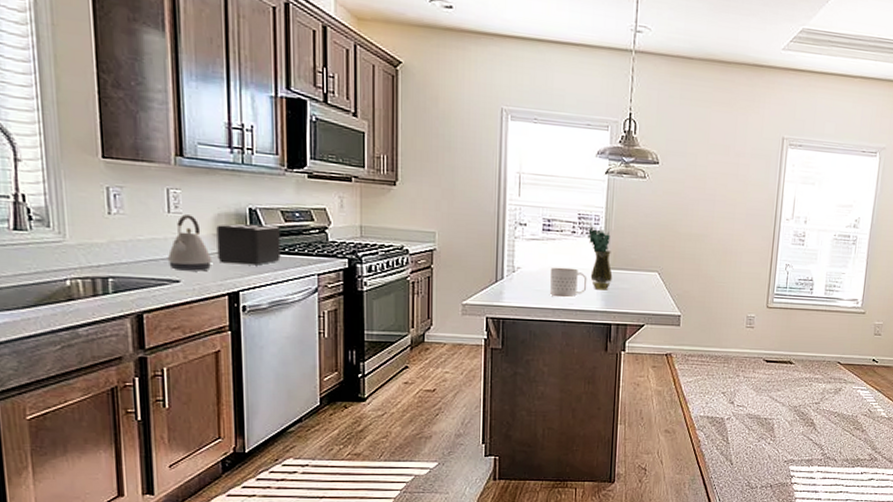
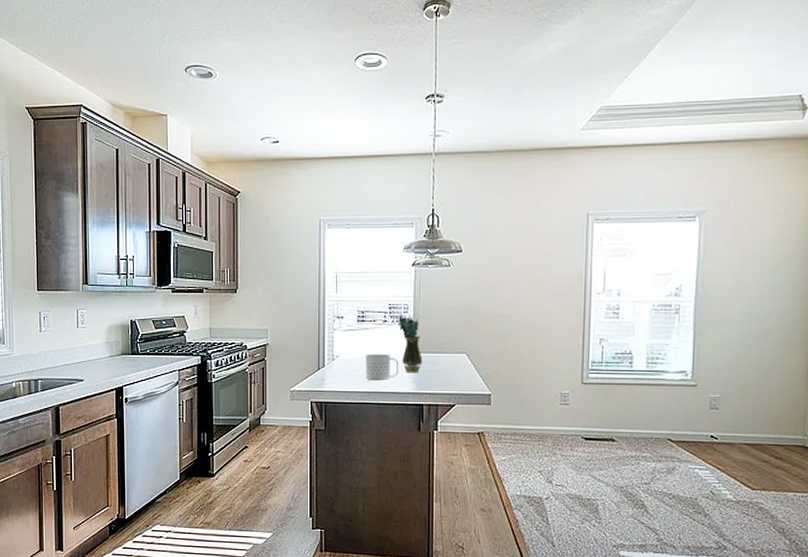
kettle: present [167,214,213,272] -> none [75,328,105,373]
toaster: present [216,223,281,266] -> none [108,332,152,365]

